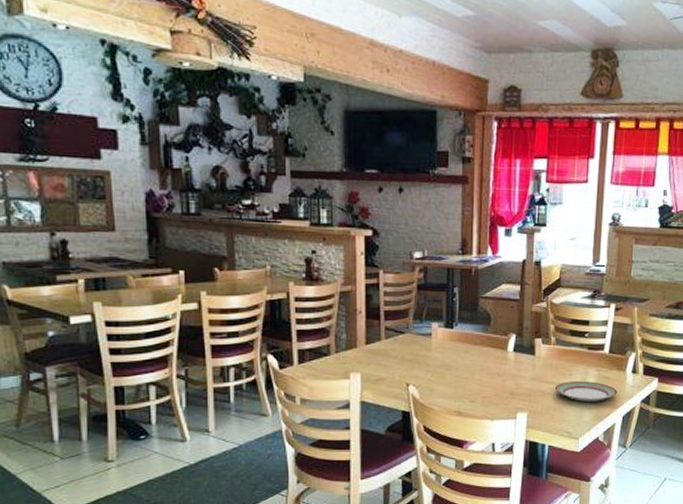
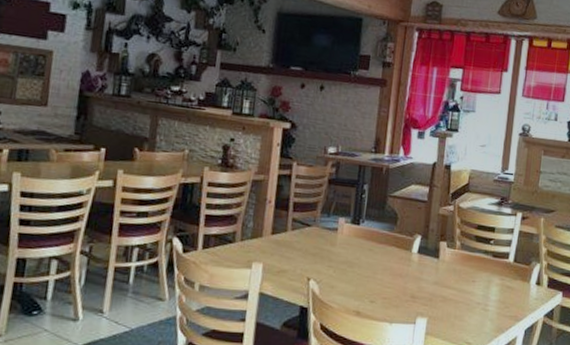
plate: present [554,381,618,402] -> none [456,288,521,312]

